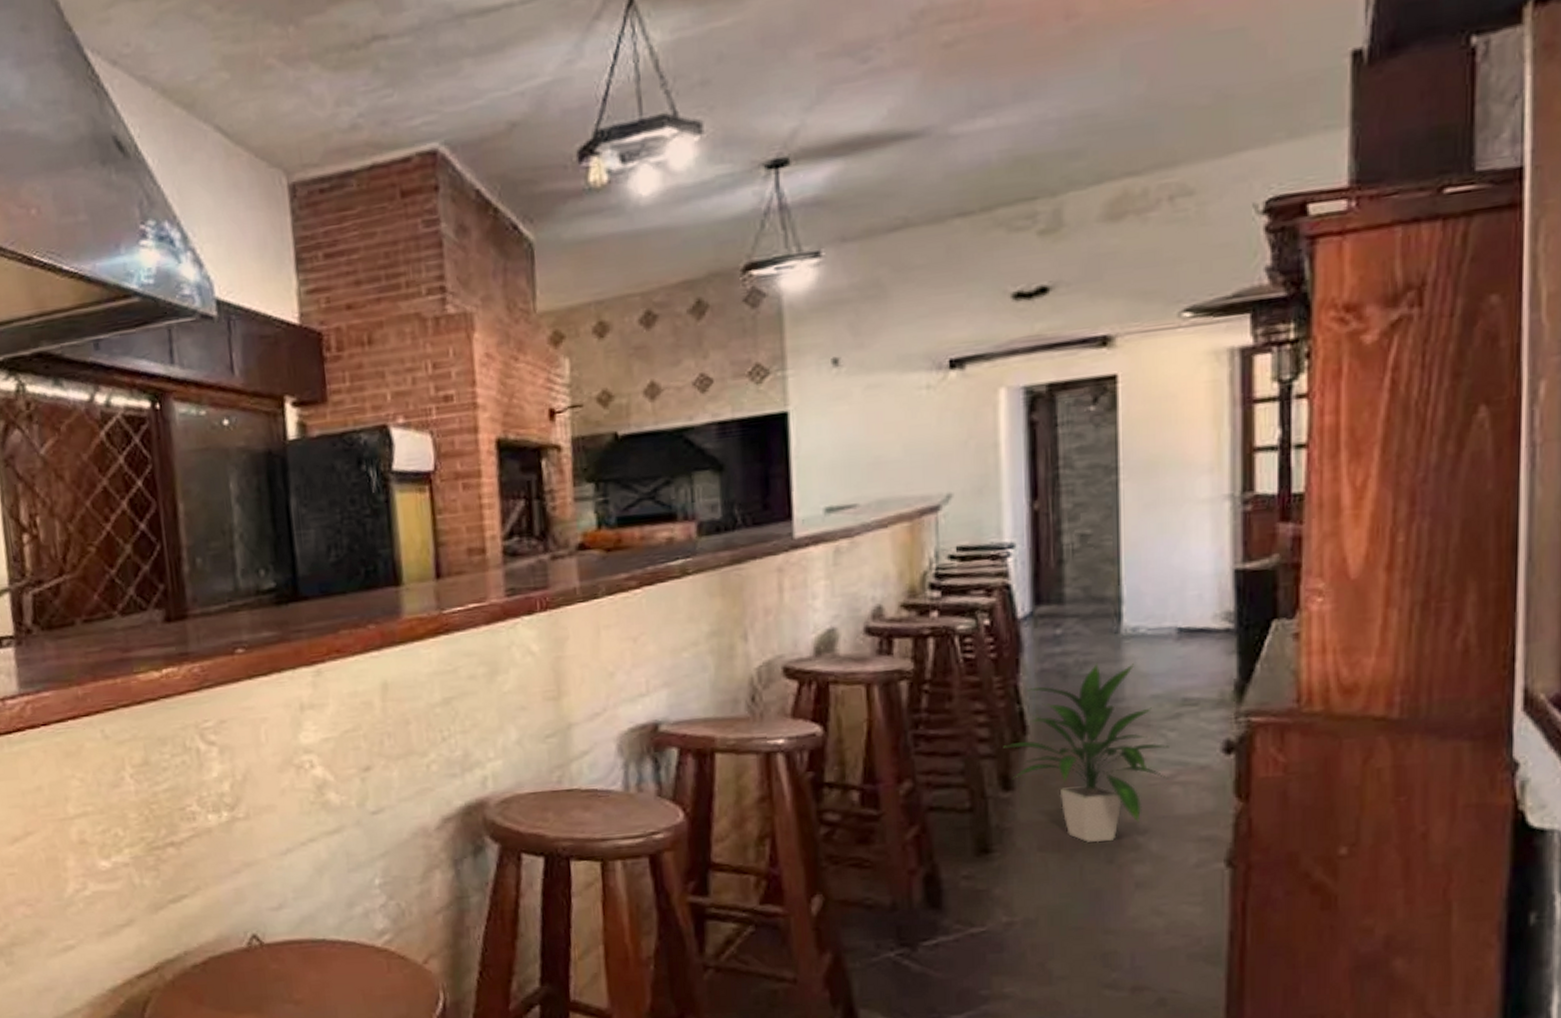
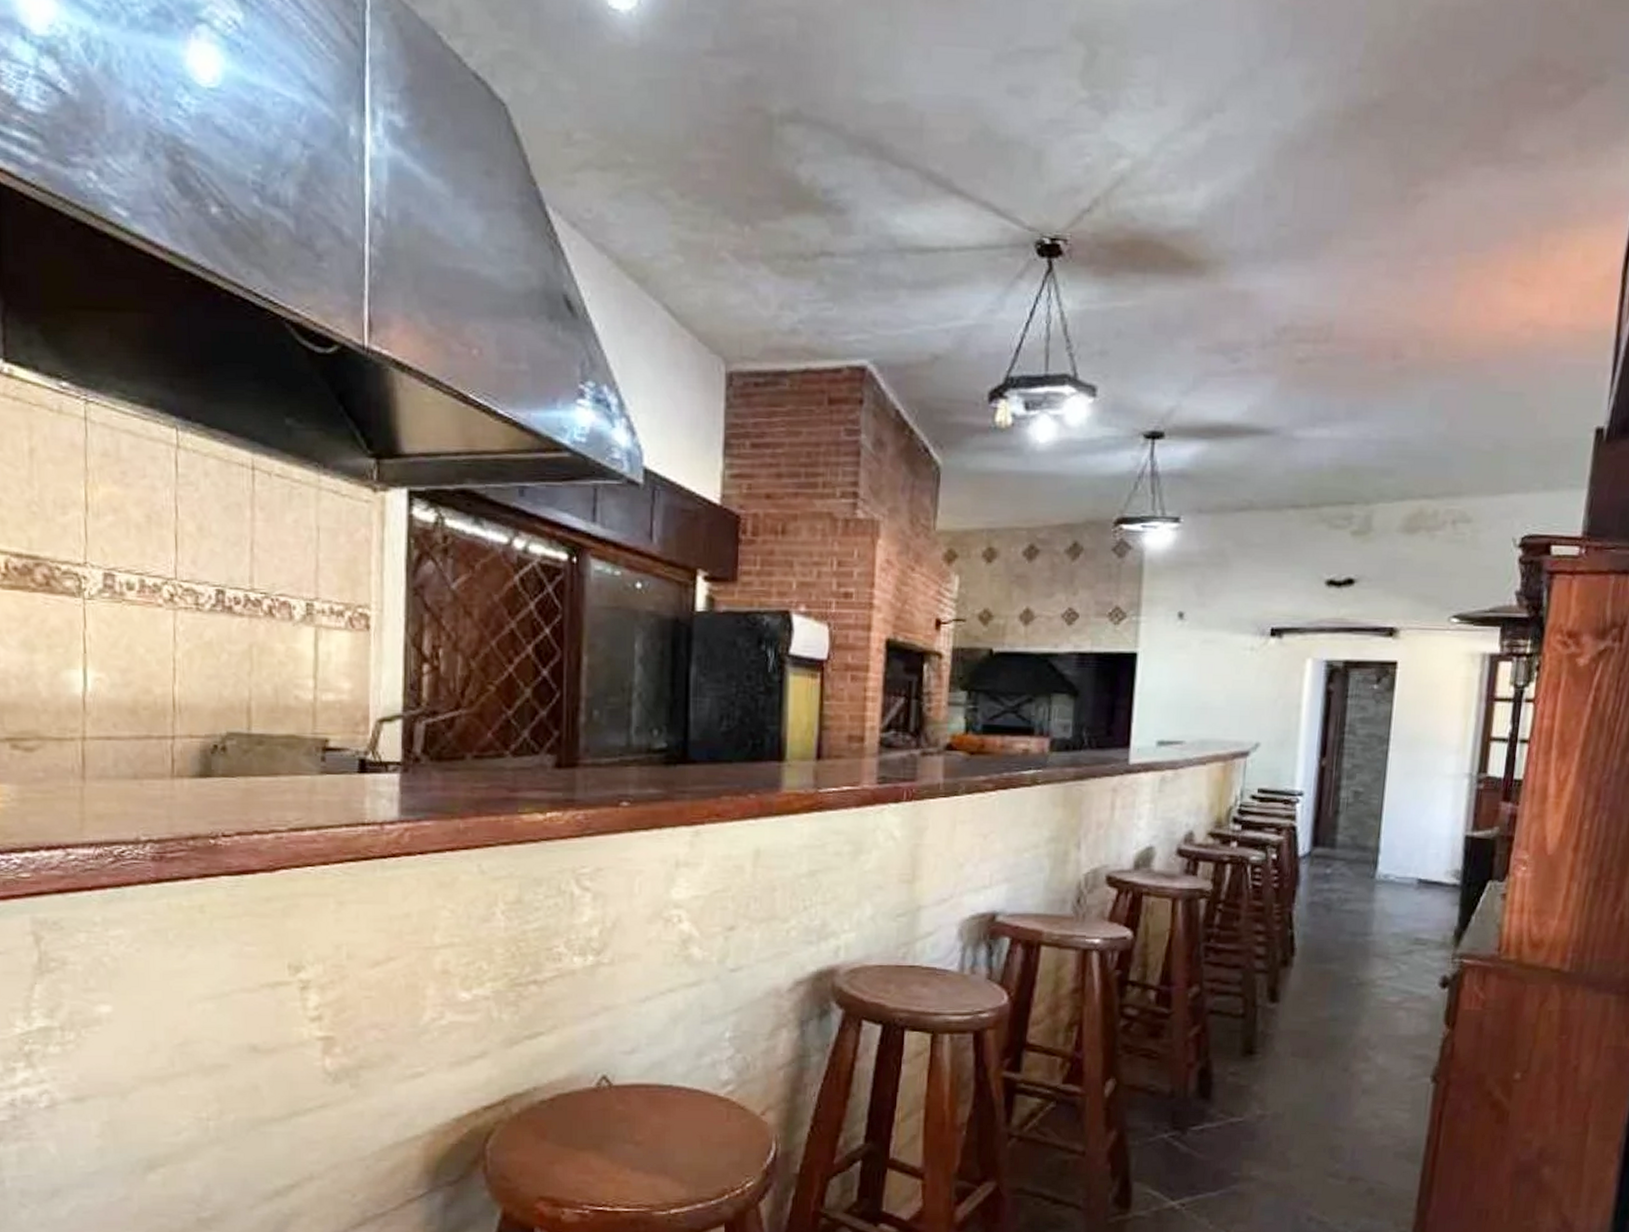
indoor plant: present [1003,662,1170,843] -> none [1274,901,1401,1053]

